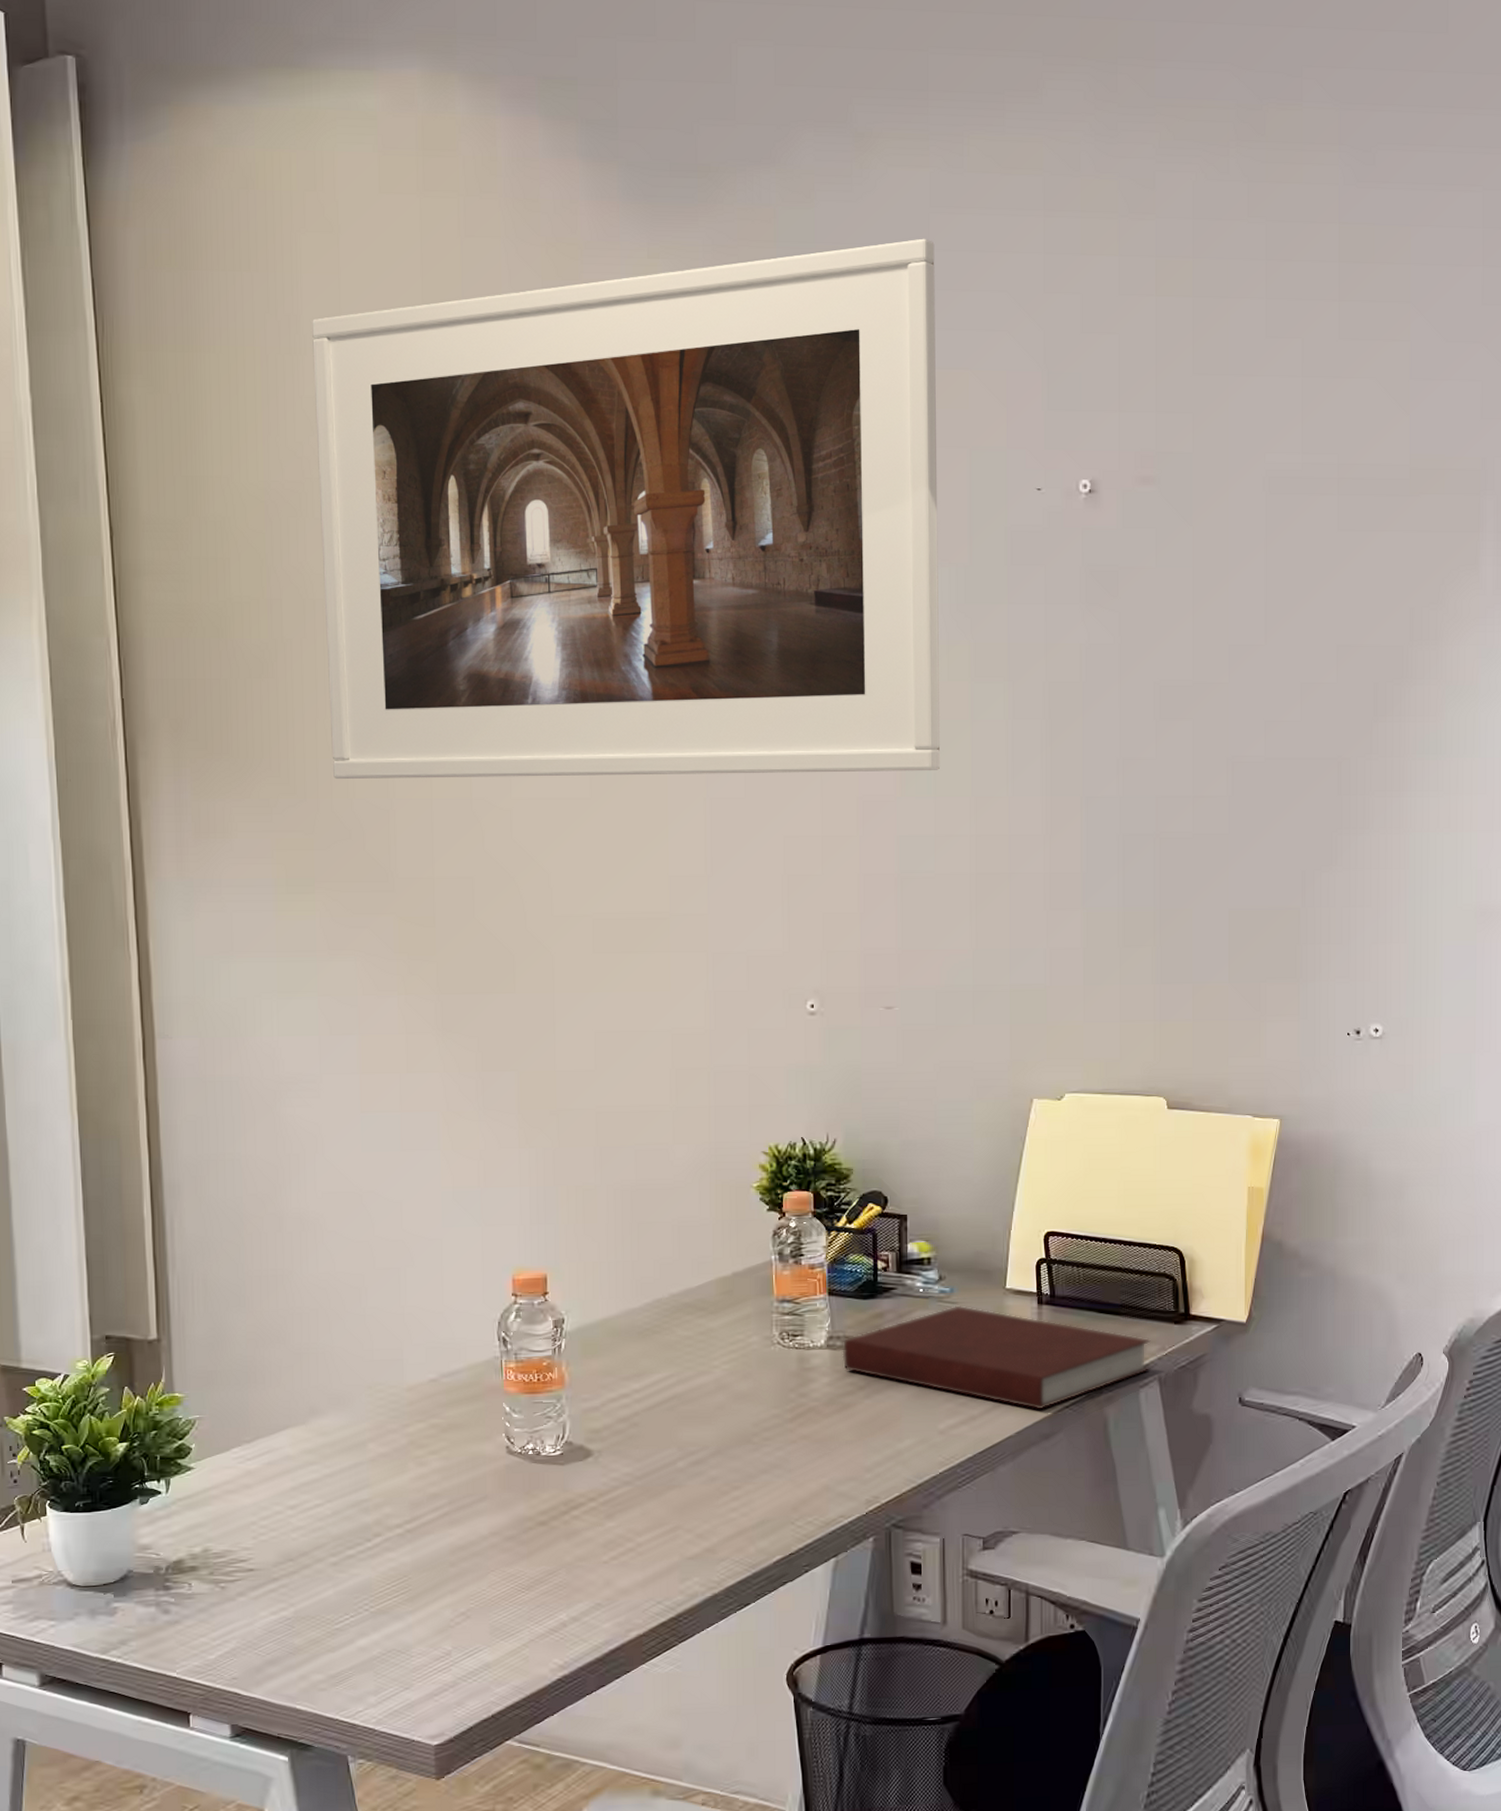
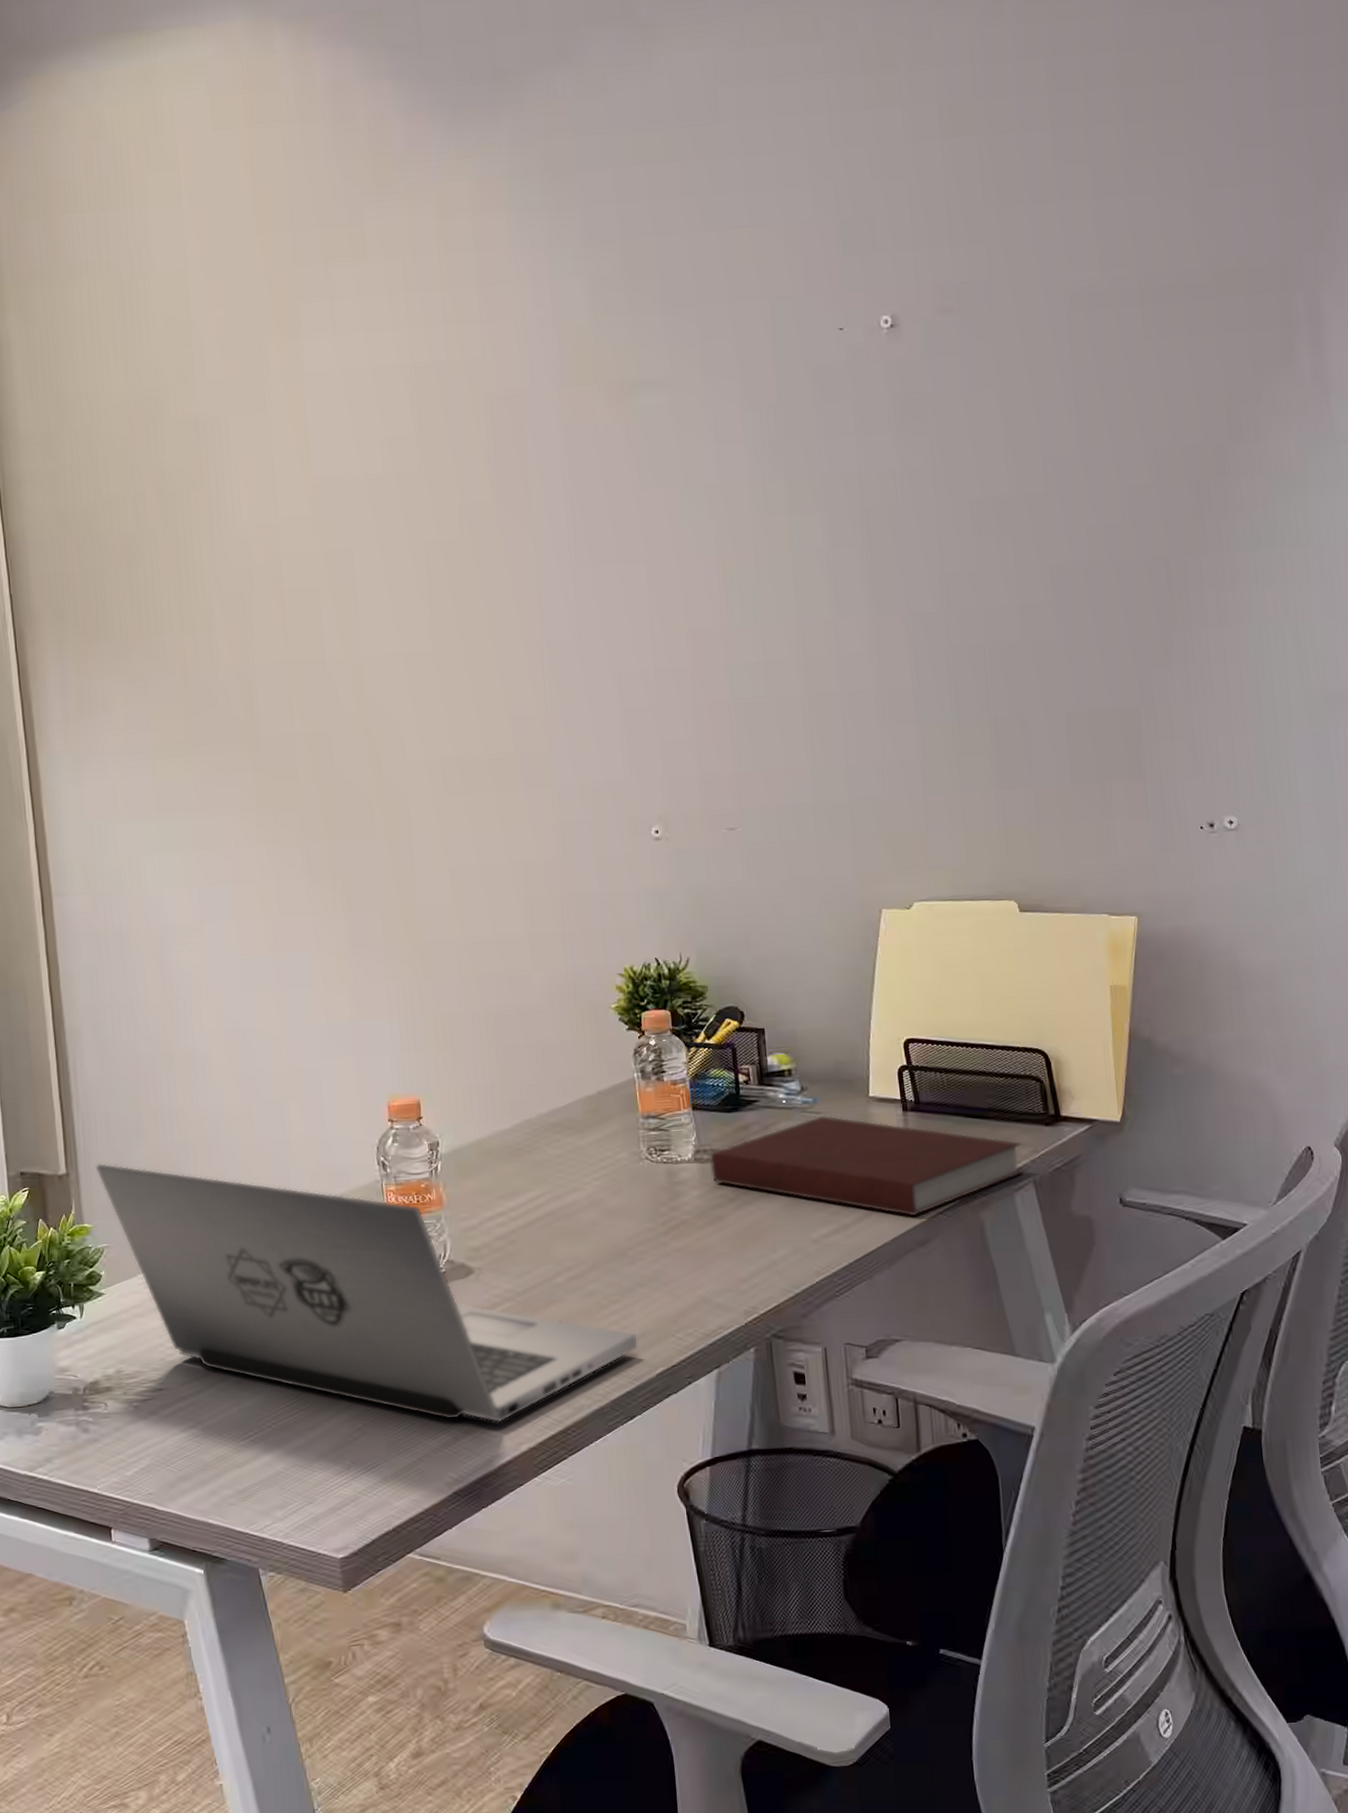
laptop: none [190,1329,758,1609] -> present [95,1163,639,1423]
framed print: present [312,238,941,780] -> none [160,111,765,652]

